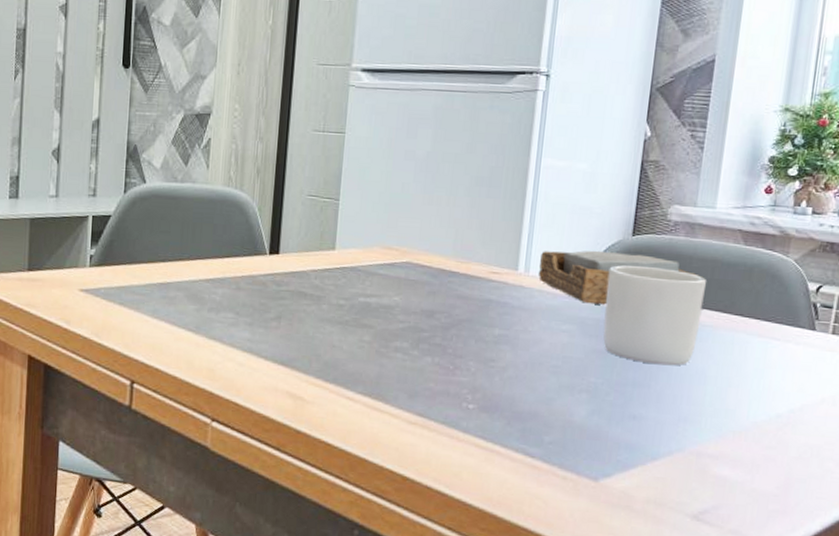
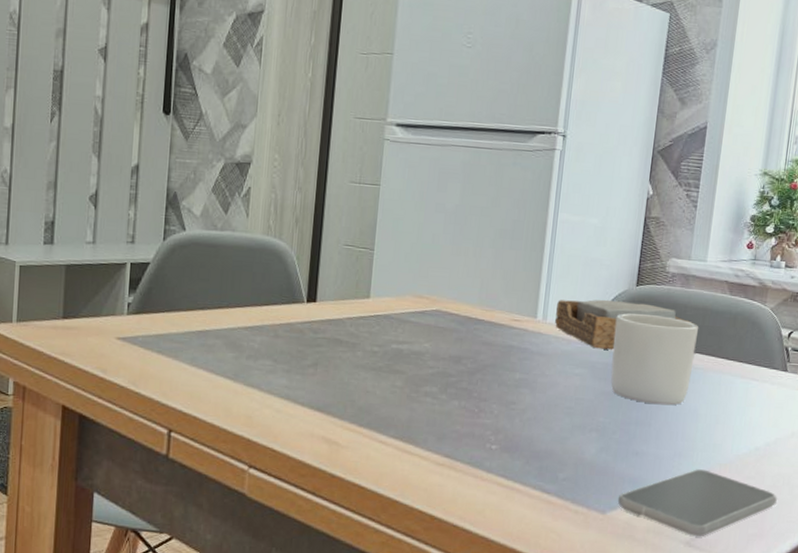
mobile phone: none [612,436,804,510] -> present [617,469,777,536]

